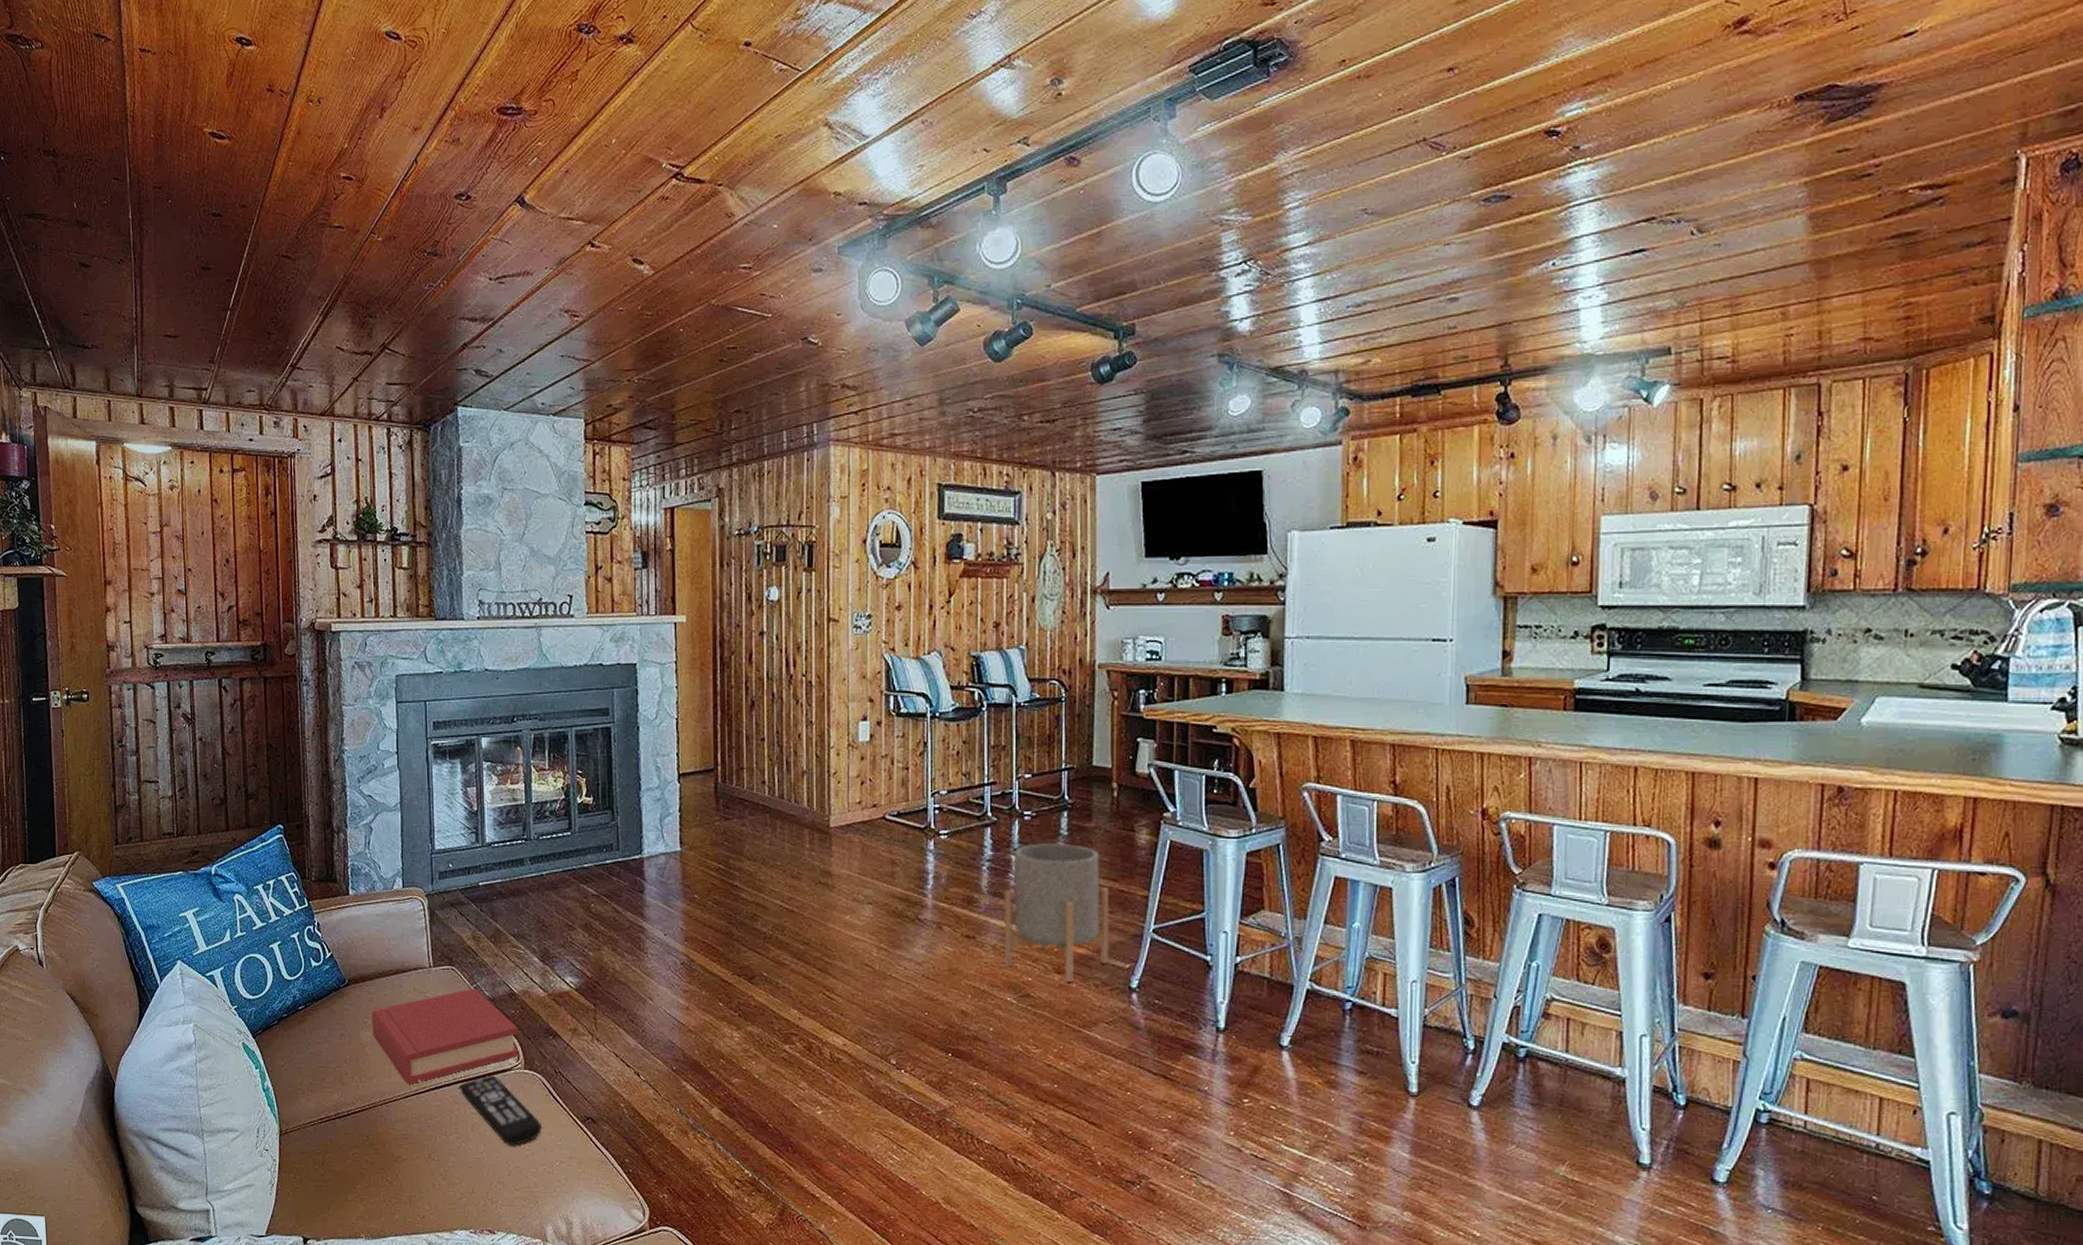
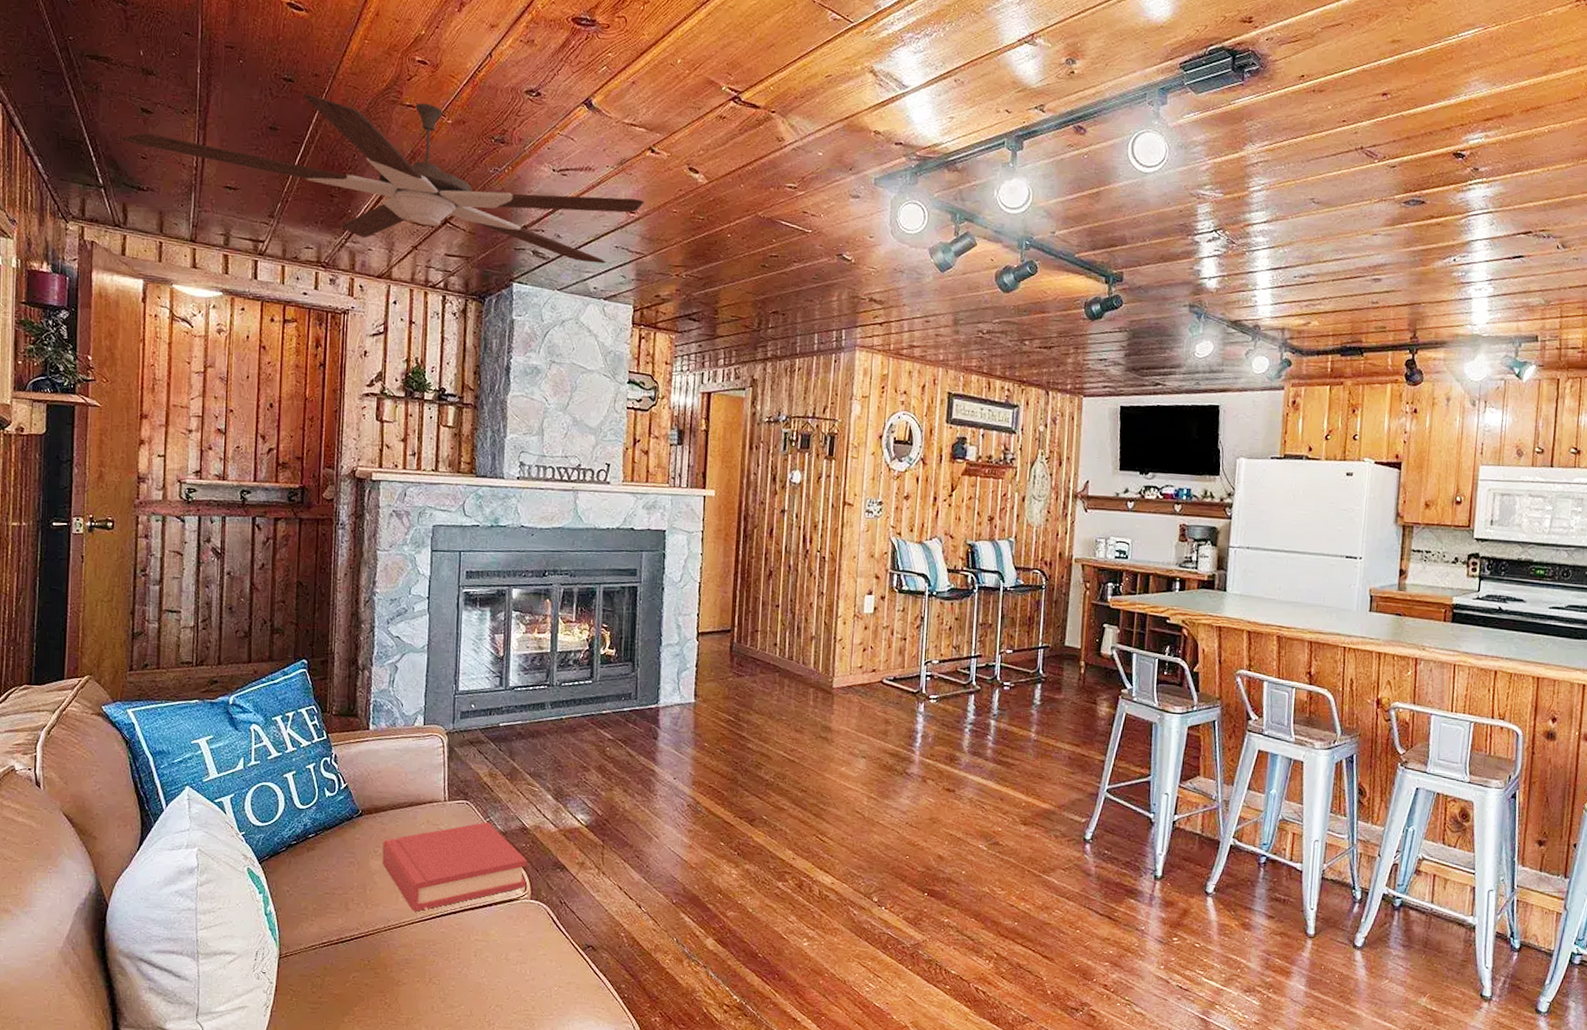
ceiling fan: none [62,222,588,377] -> present [120,93,644,264]
remote control: present [460,1075,542,1145] -> none [465,904,543,971]
planter: present [1004,842,1109,982] -> none [979,710,1072,833]

